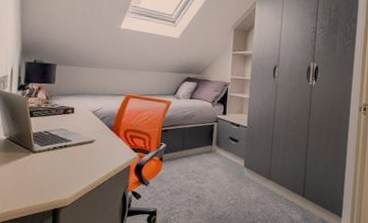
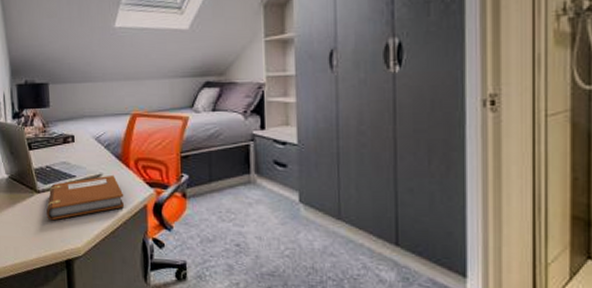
notebook: none [40,141,112,176] -> present [46,174,125,220]

